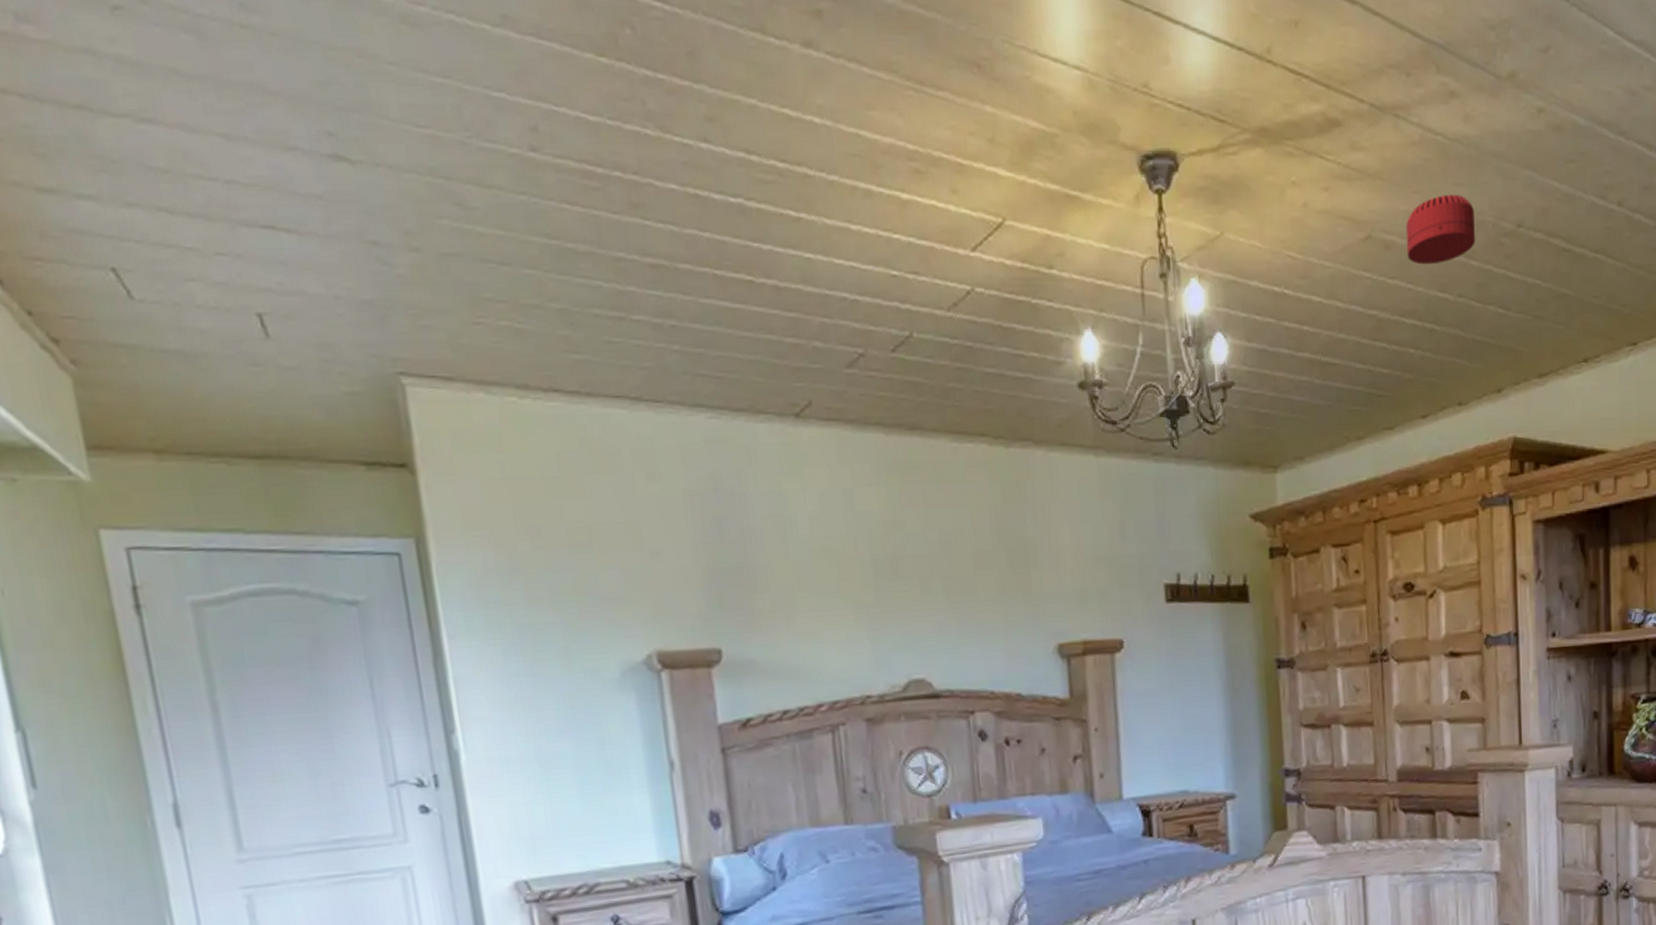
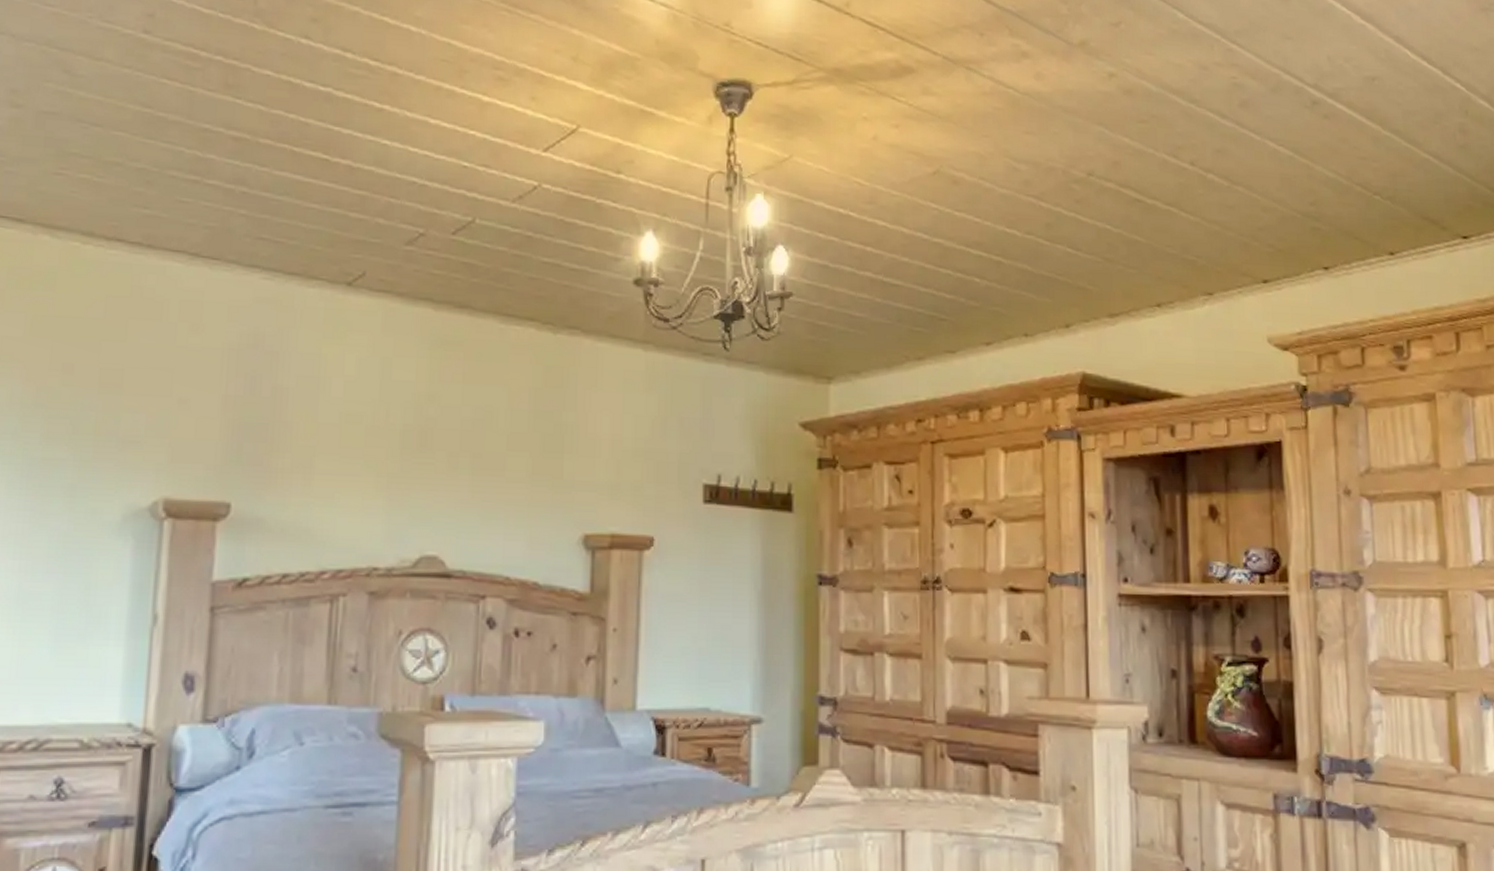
smoke detector: present [1405,195,1475,265] -> none [974,141,1045,202]

